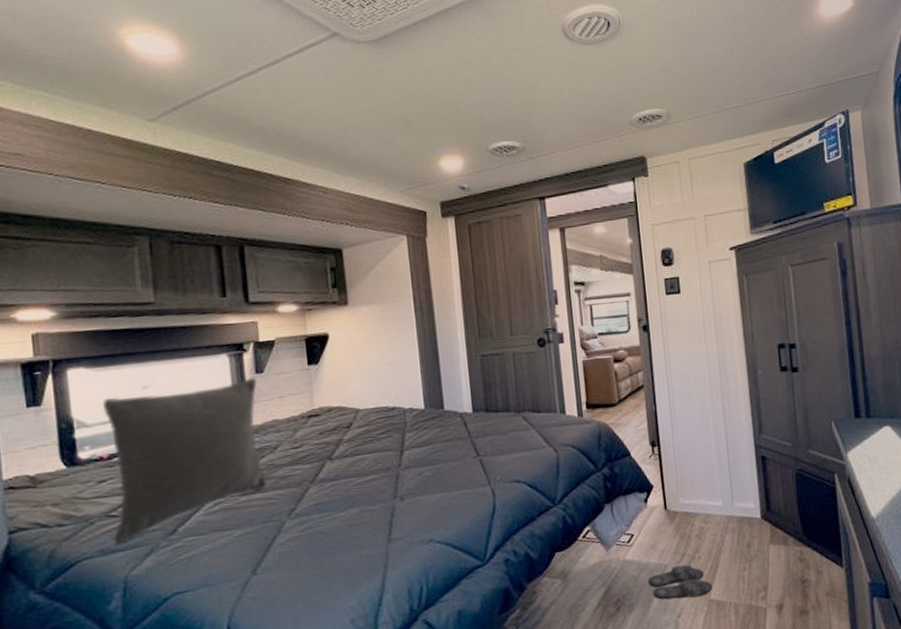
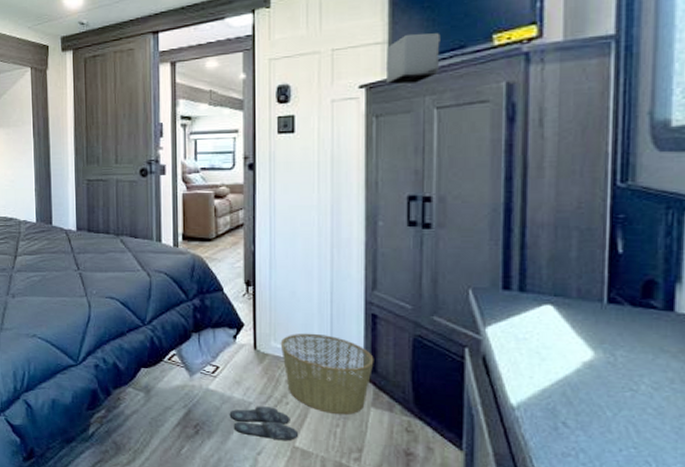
basket: none [687,483,768,559] -> present [280,333,374,414]
decorative box: none [748,201,789,246] -> present [385,33,440,84]

